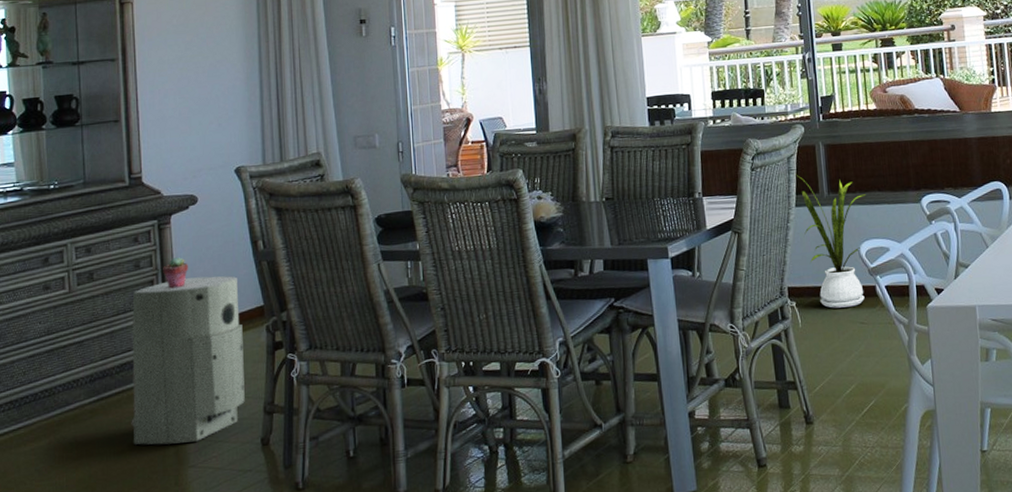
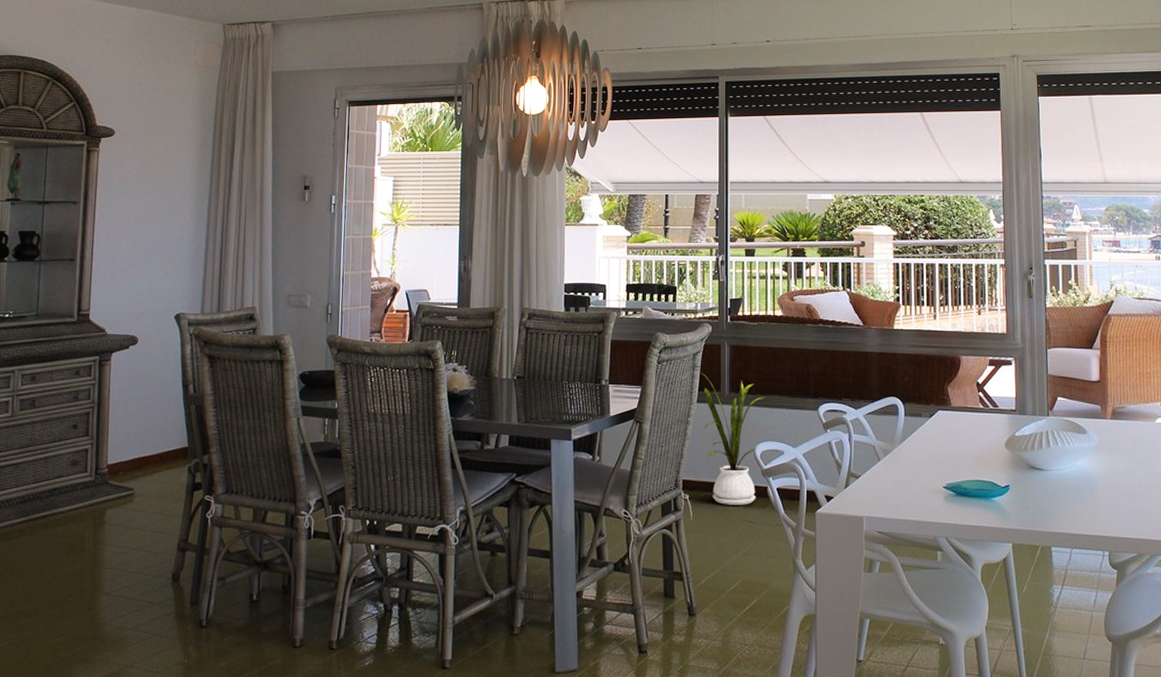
air purifier: present [131,276,245,445] -> none [54,414,167,570]
potted succulent: present [163,256,189,289] -> none [99,392,124,422]

